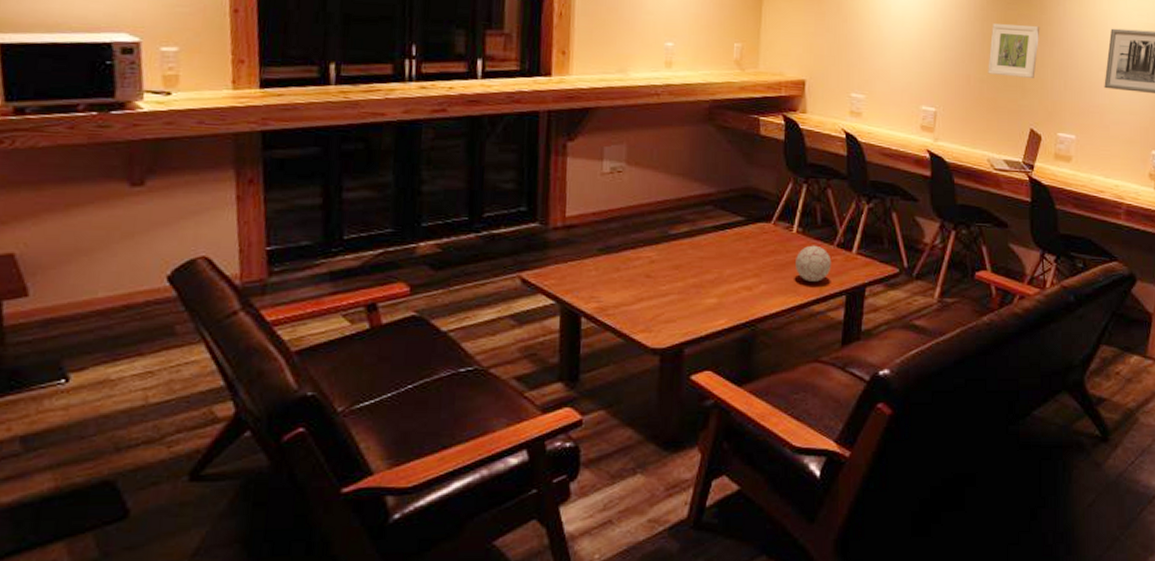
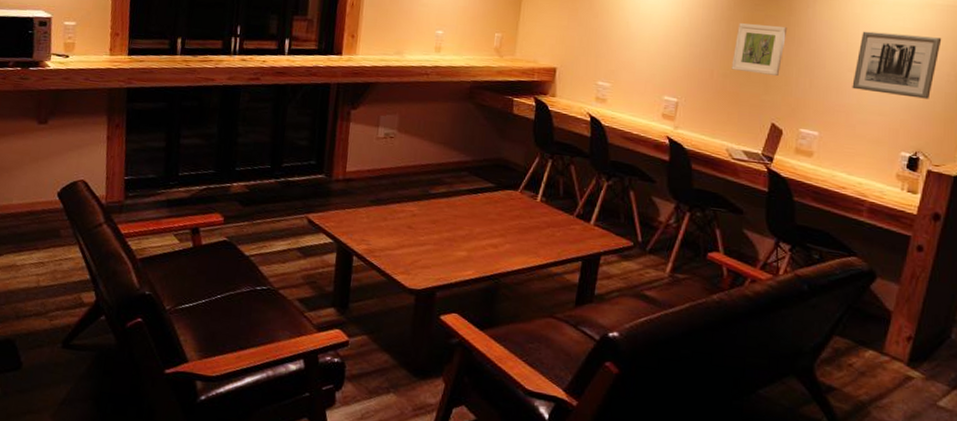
decorative ball: present [796,245,832,282] -> none [537,213,571,247]

